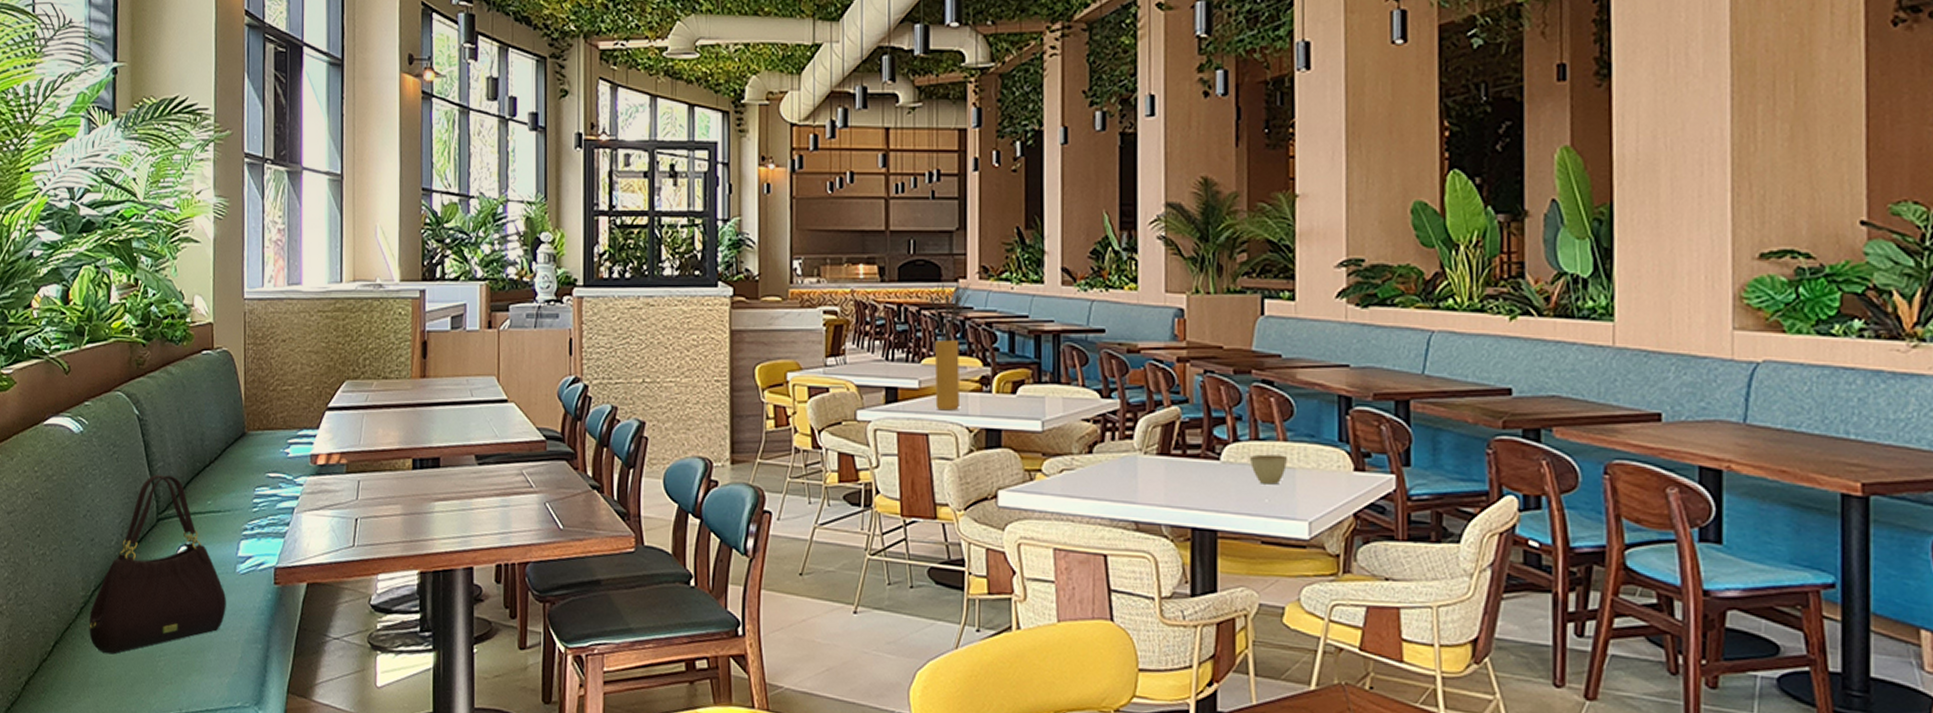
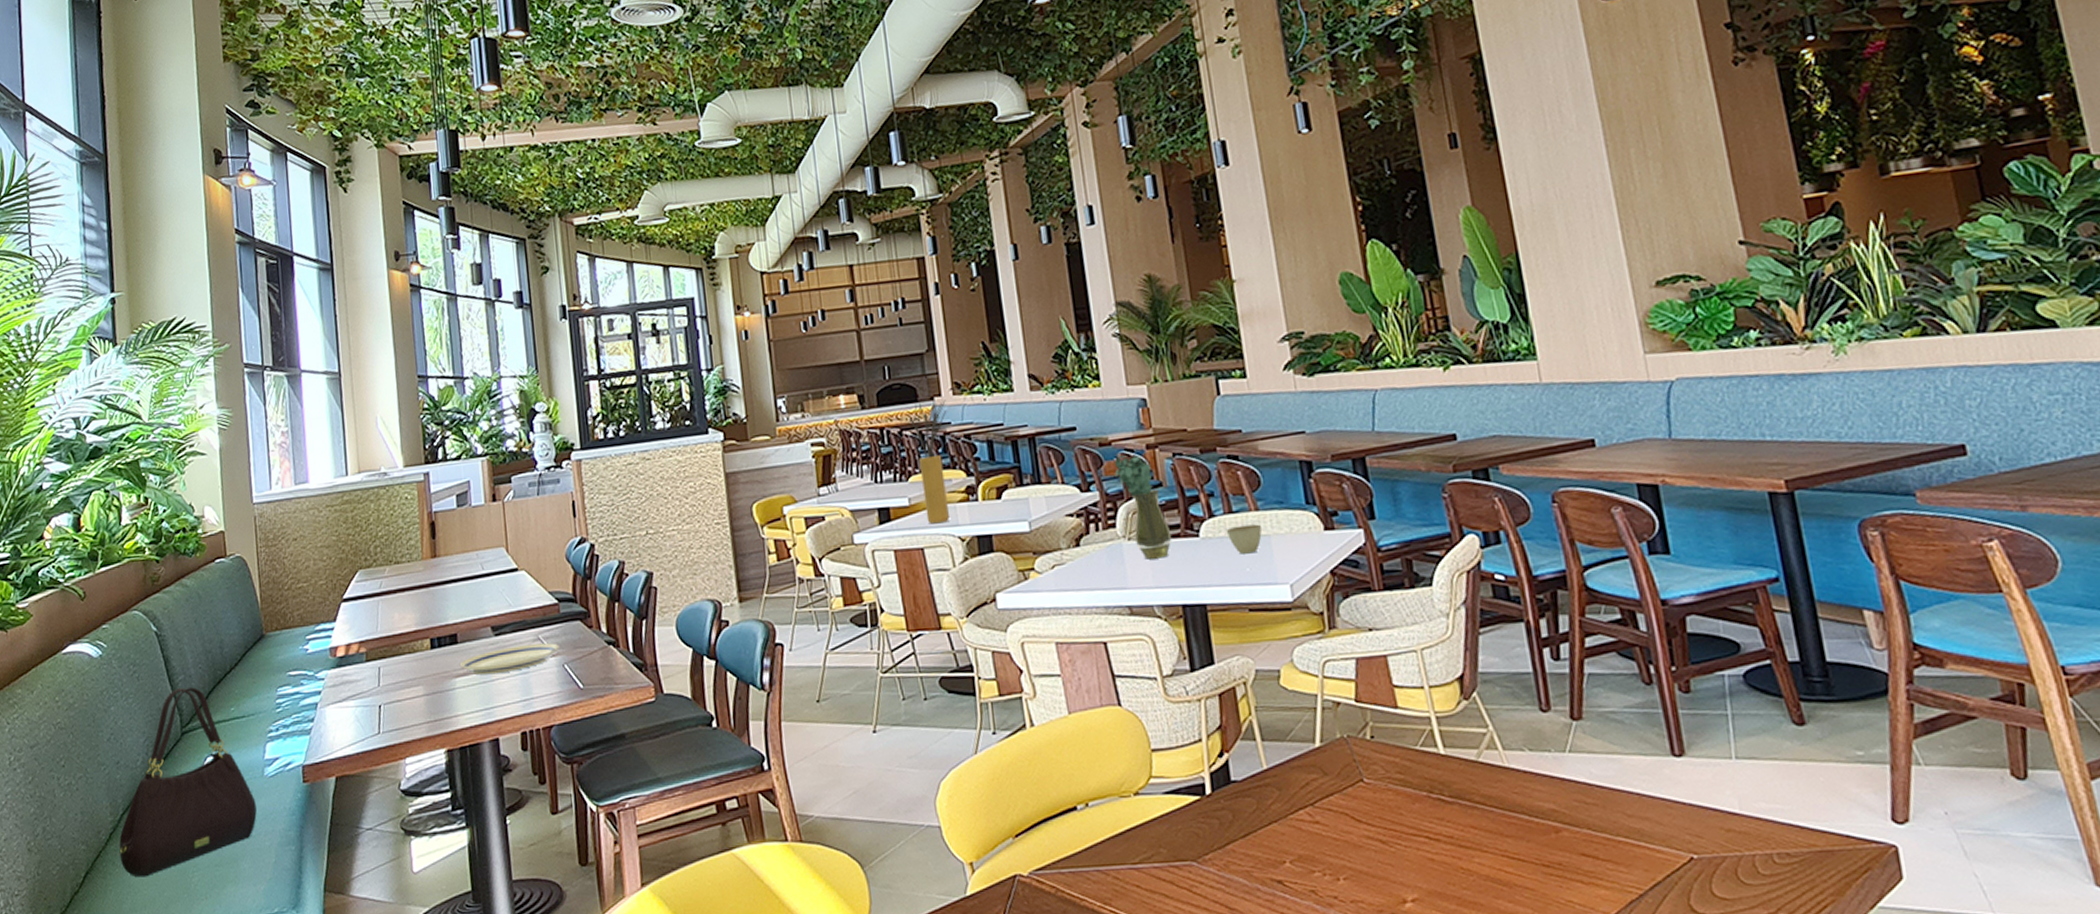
plate: none [440,478,543,504] -> present [459,643,560,675]
vase: none [1140,362,1191,477] -> present [1114,453,1172,560]

